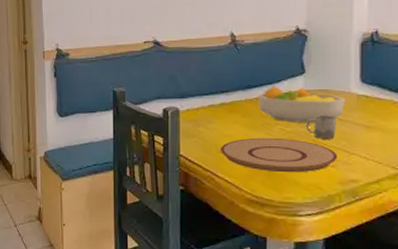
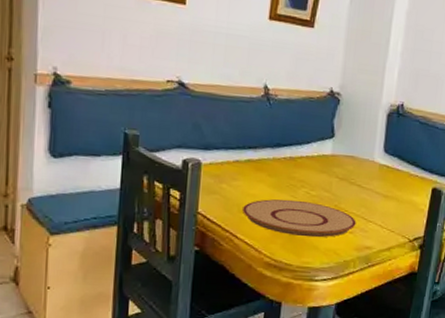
fruit bowl: present [258,86,345,123] -> none [286,147,368,188]
cup: present [305,115,336,139] -> none [329,180,359,206]

